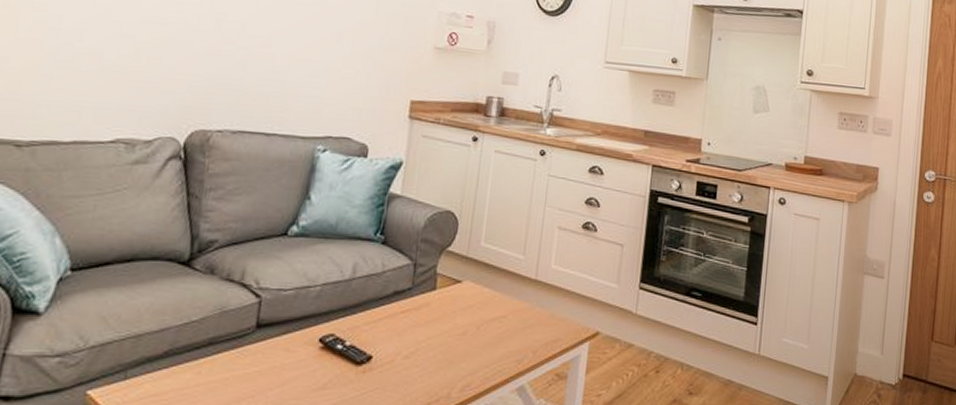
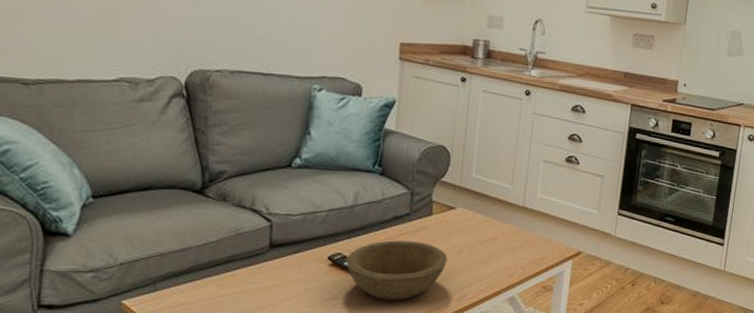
bowl: none [338,319,451,391] -> present [346,240,448,300]

